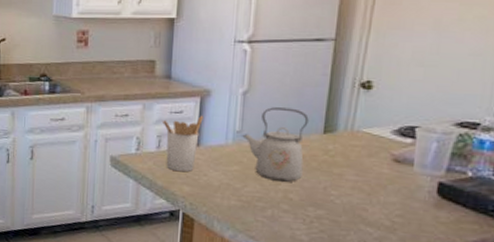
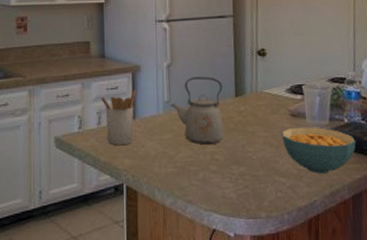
cereal bowl: none [377,174,479,230] -> present [281,127,356,174]

